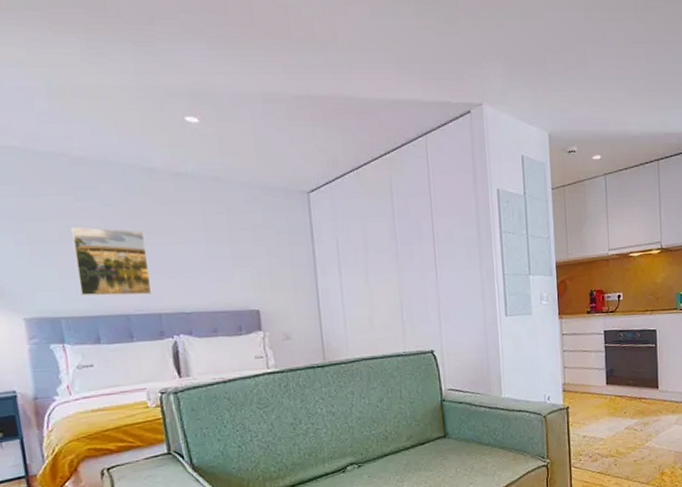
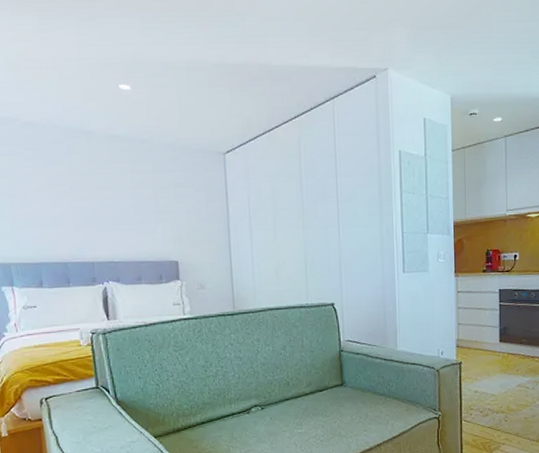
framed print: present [70,226,152,296] -> none [20,182,87,245]

